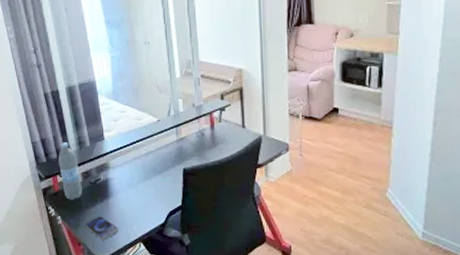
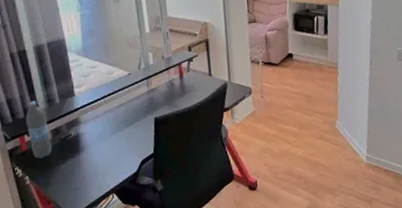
smartphone: present [85,216,118,240] -> none [55,171,90,196]

